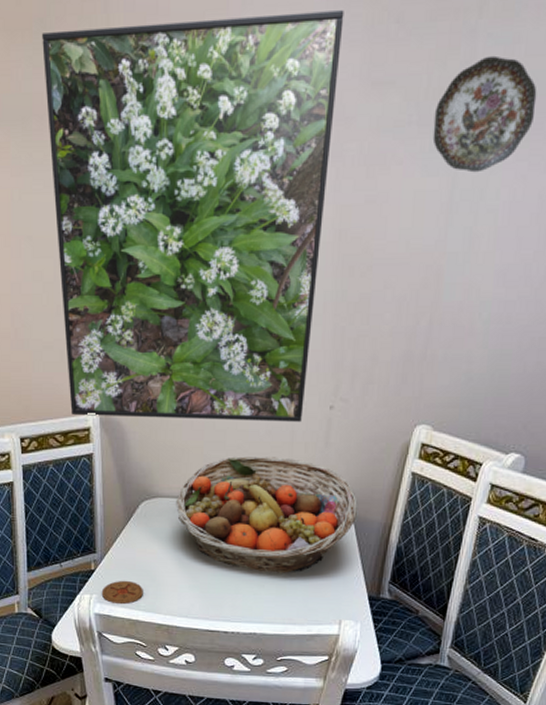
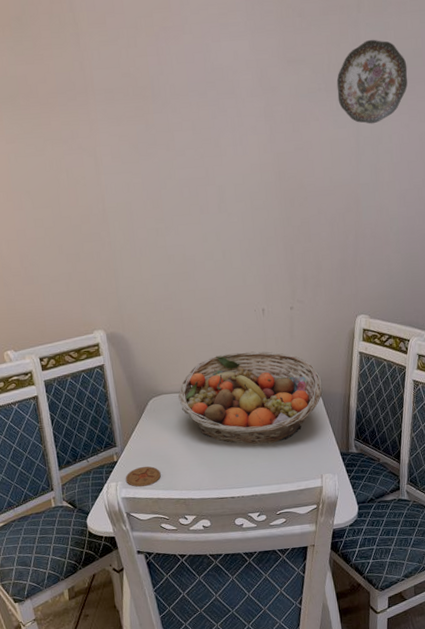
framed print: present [42,10,344,422] -> none [20,8,271,335]

